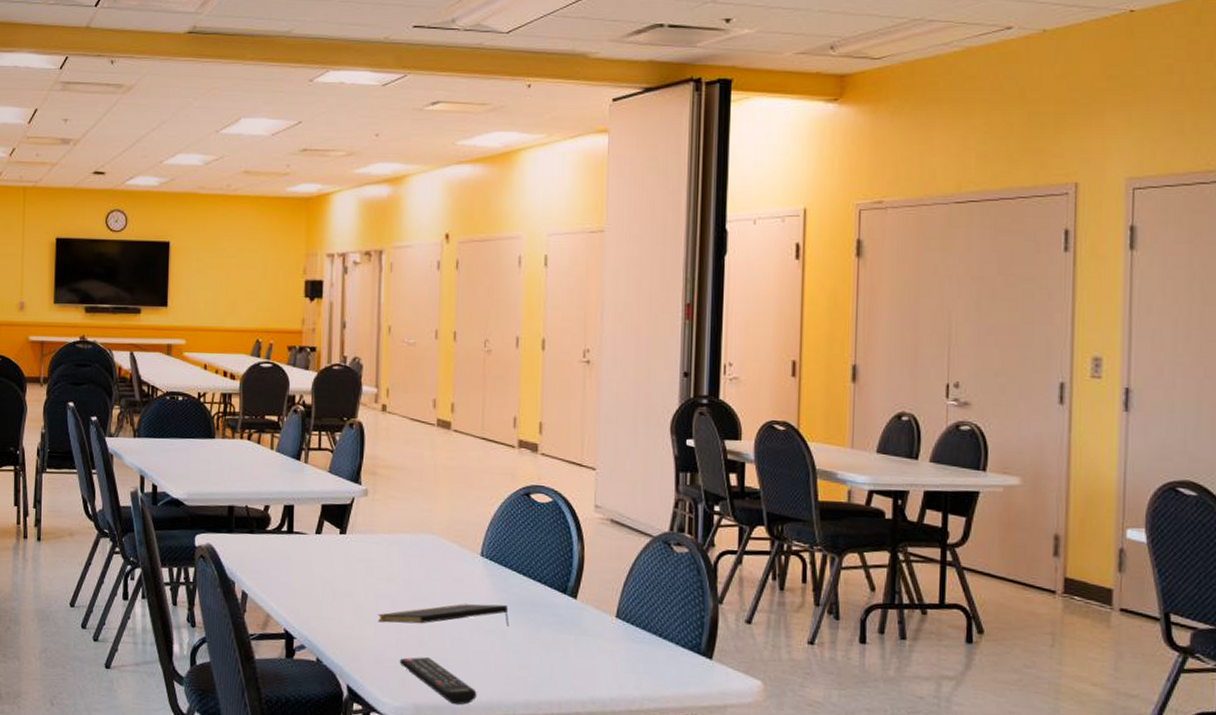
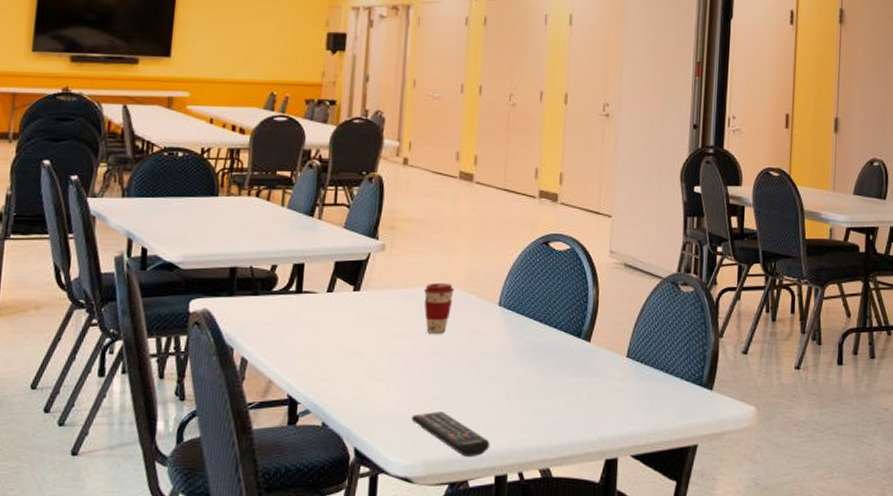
notepad: present [378,604,510,627] -> none [390,353,525,380]
coffee cup: none [407,529,436,581] -> present [424,282,454,334]

